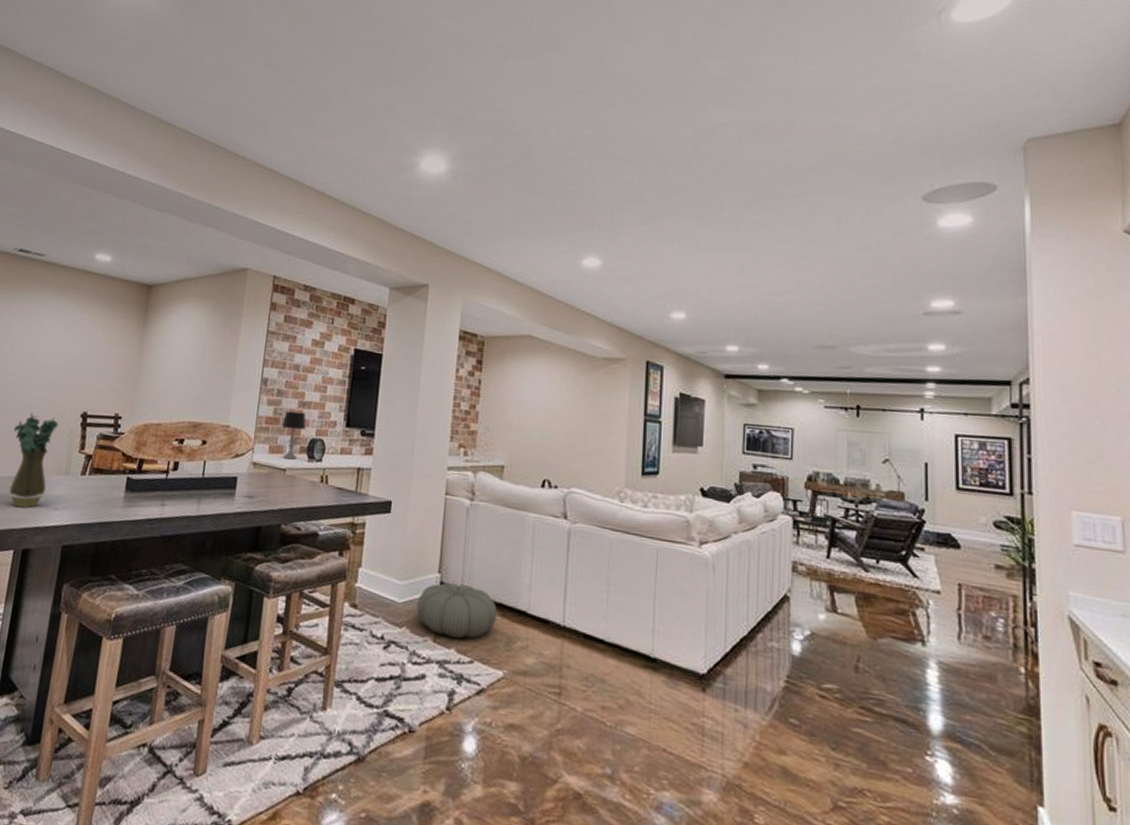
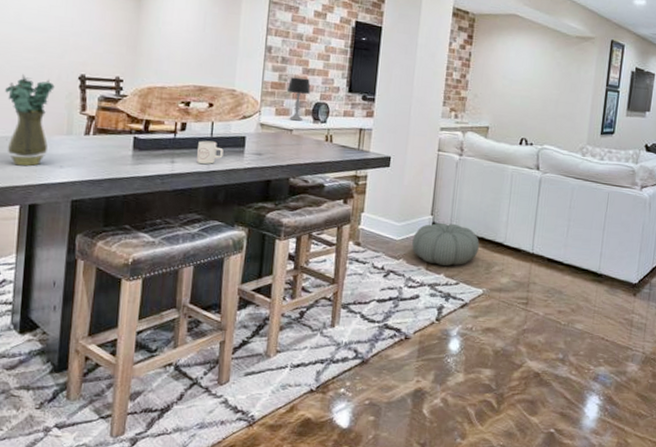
mug: none [186,481,214,508] -> present [196,140,224,165]

